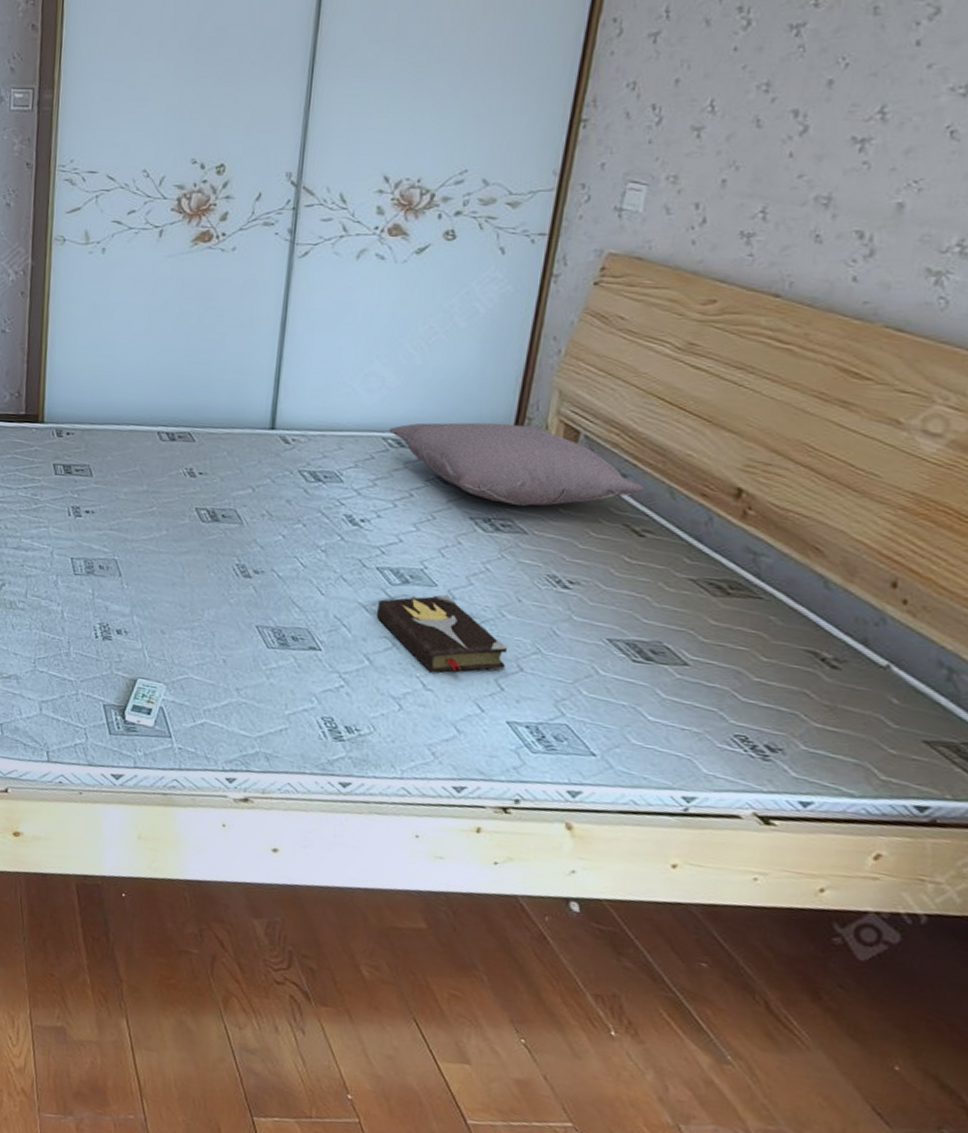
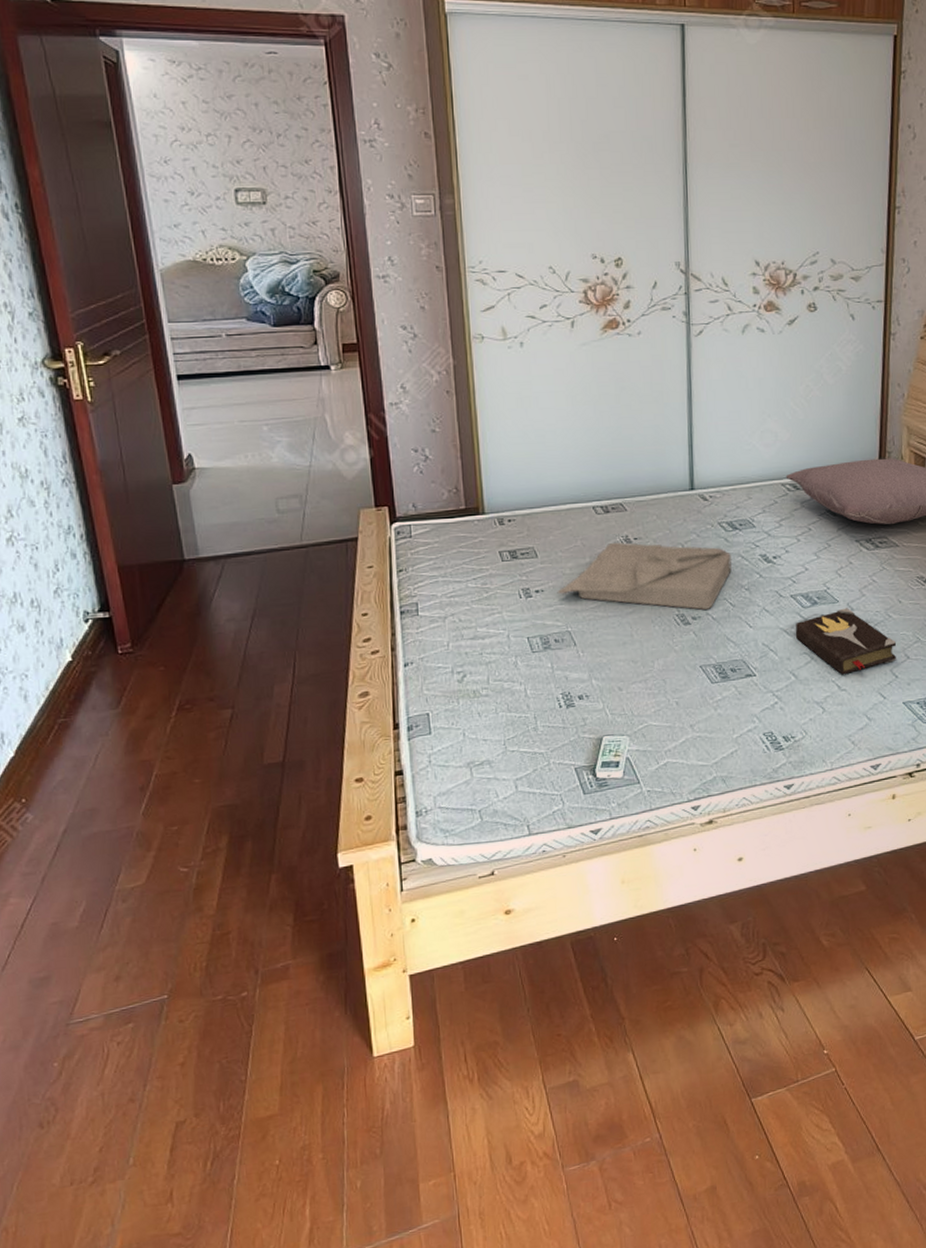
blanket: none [108,473,310,565] -> present [557,542,732,610]

